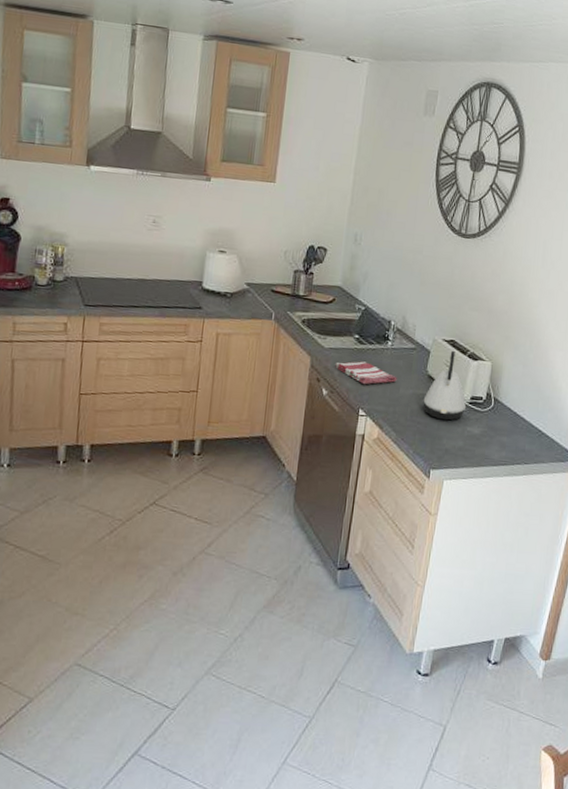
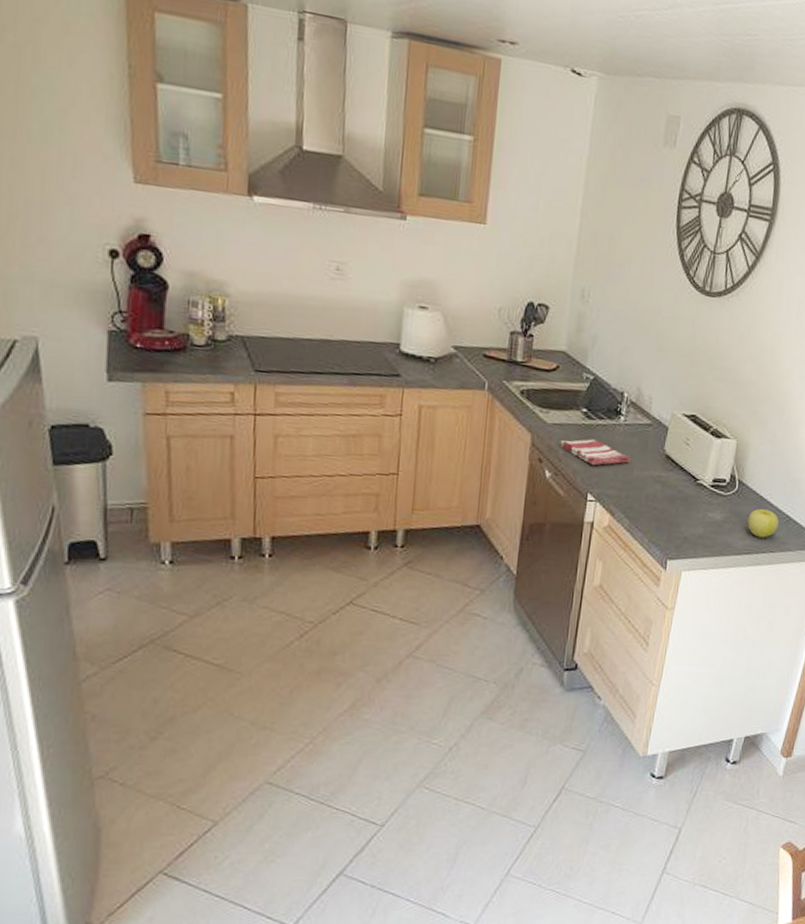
kettle: present [423,350,466,421] -> none [660,426,707,506]
apple: none [503,423,532,451] -> present [747,508,779,538]

